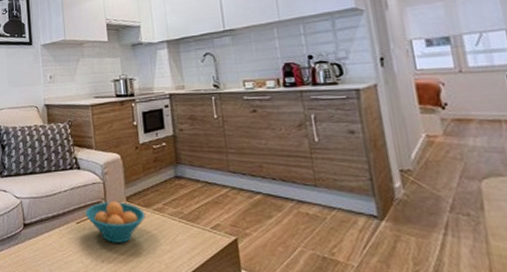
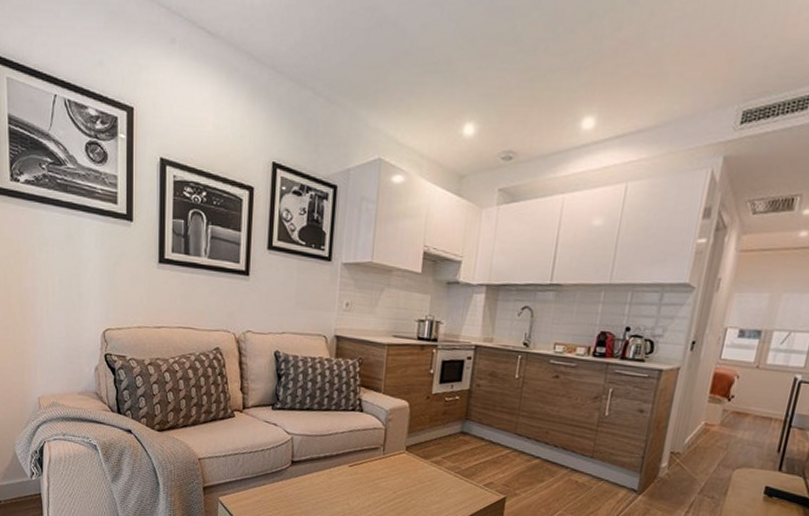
fruit bowl: present [85,201,146,243] -> none [360,448,422,490]

